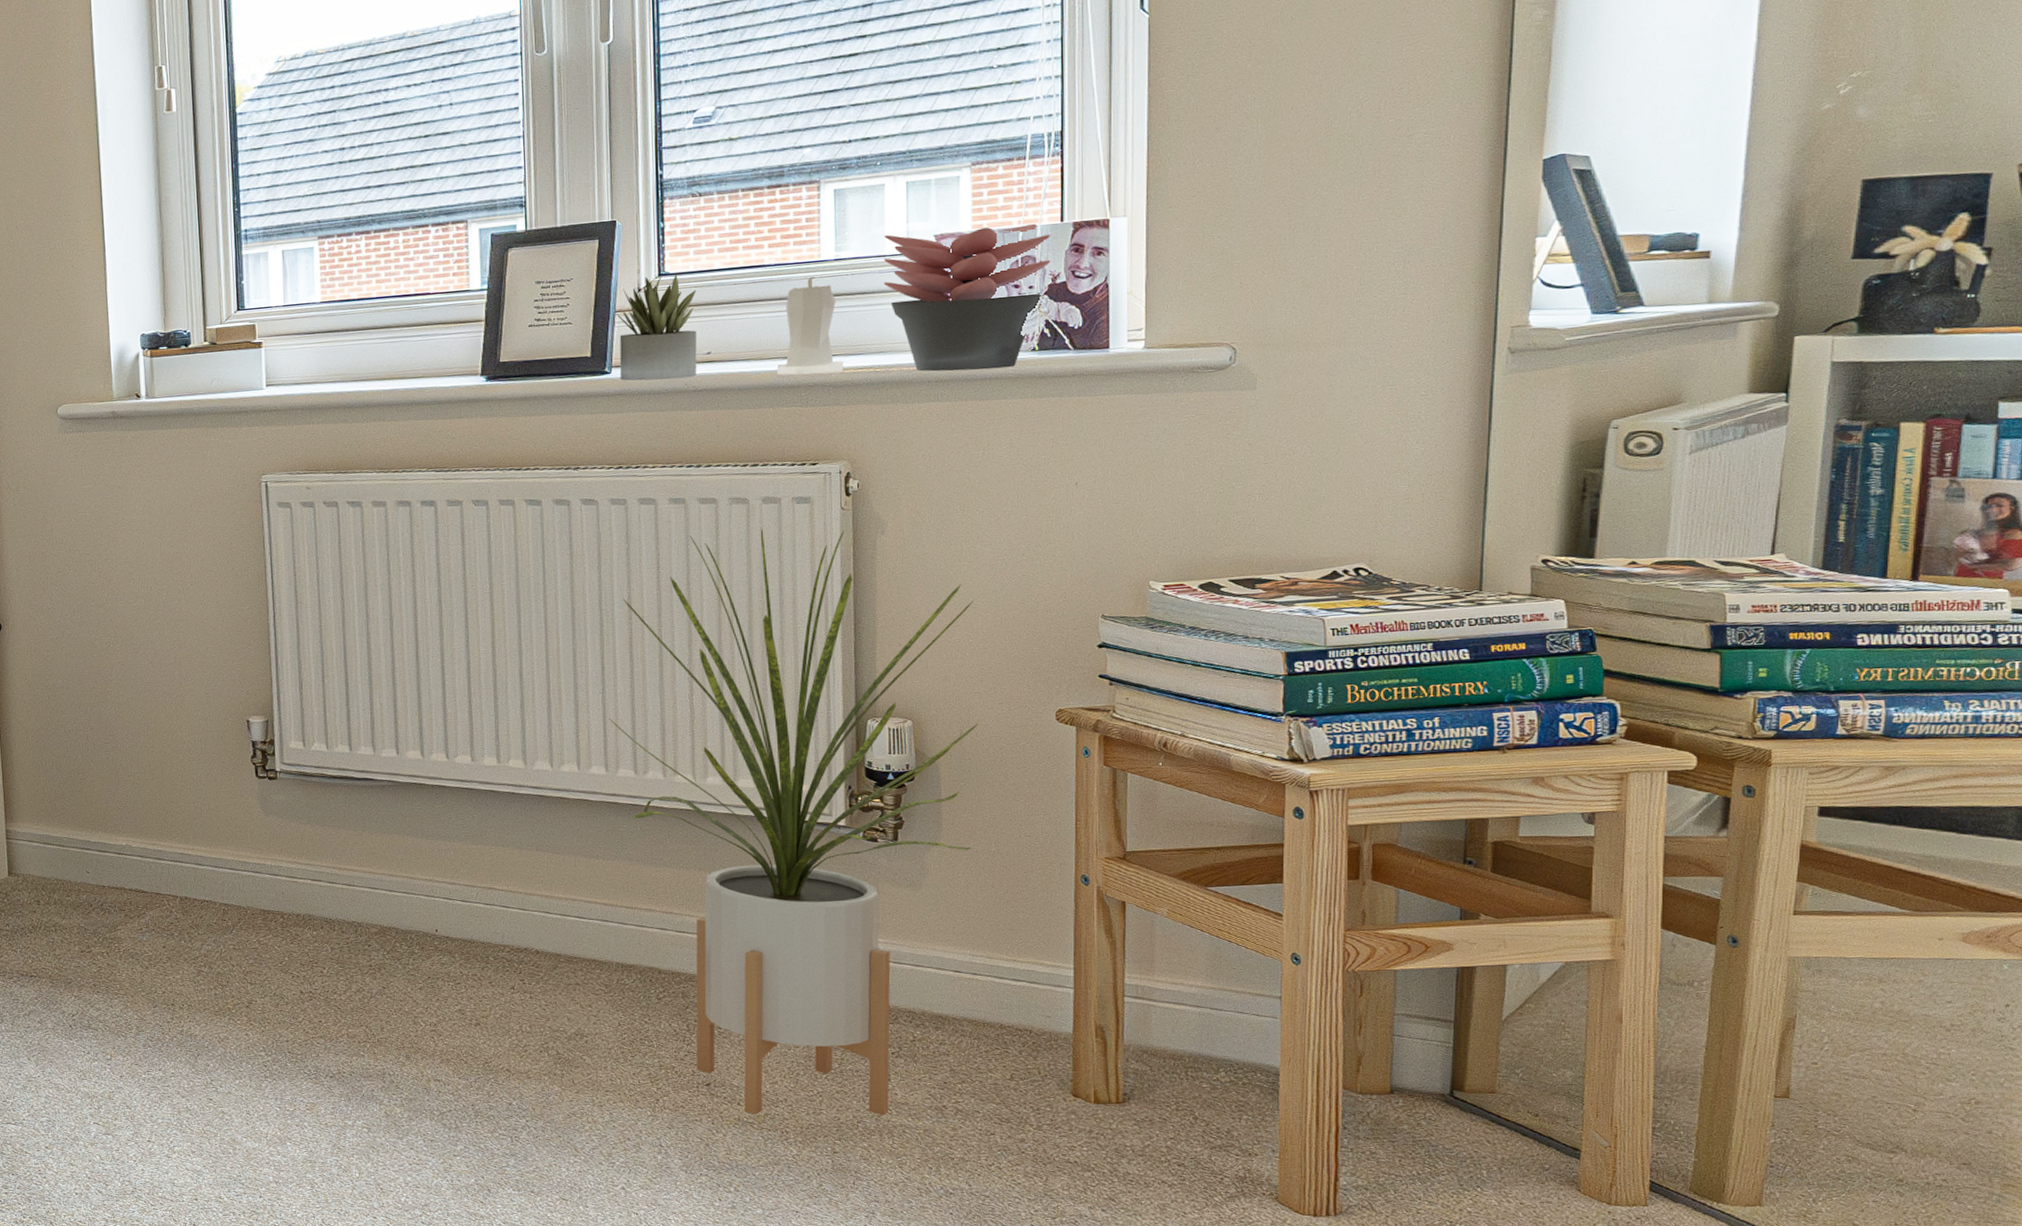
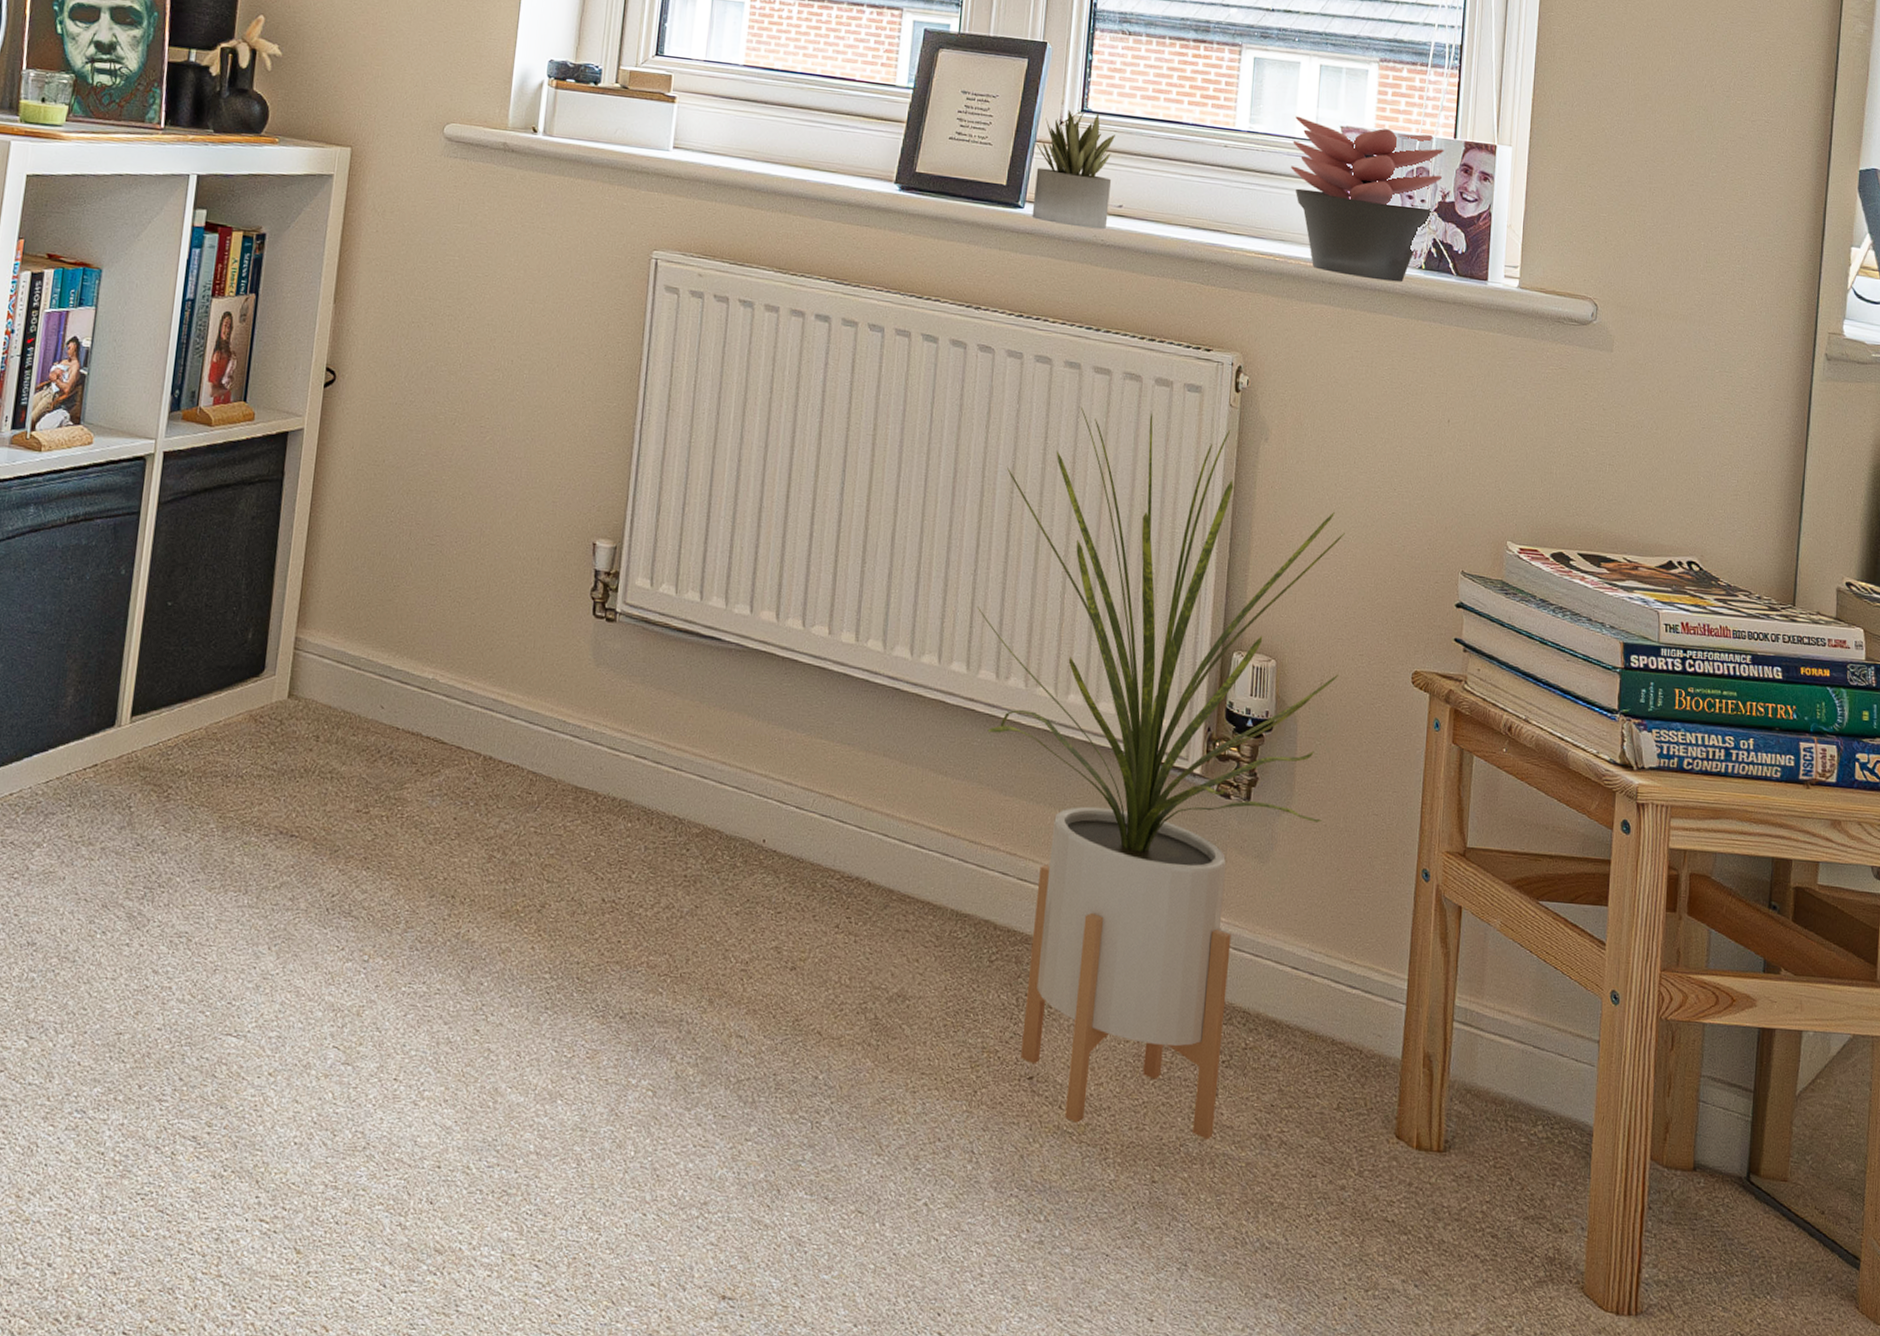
candle: present [777,276,843,376] -> none [1183,144,1246,255]

